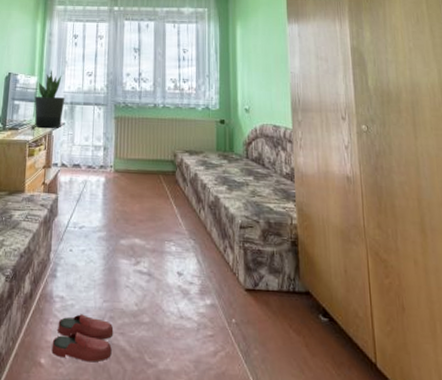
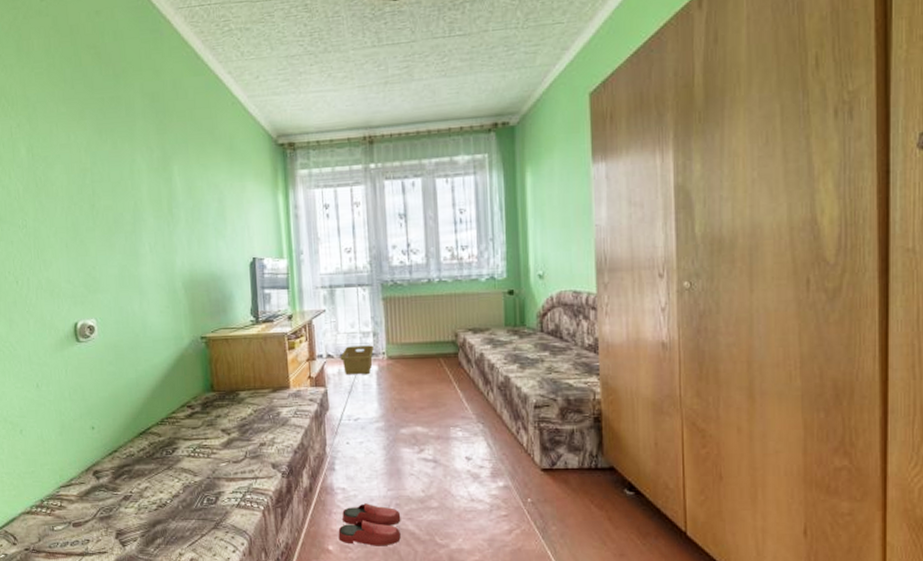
planter: present [34,71,65,128] -> none [287,251,323,317]
laundry basket: none [73,157,103,185] -> present [340,345,374,376]

